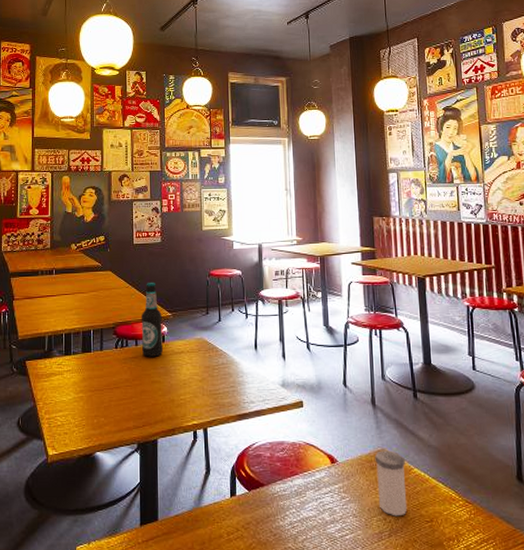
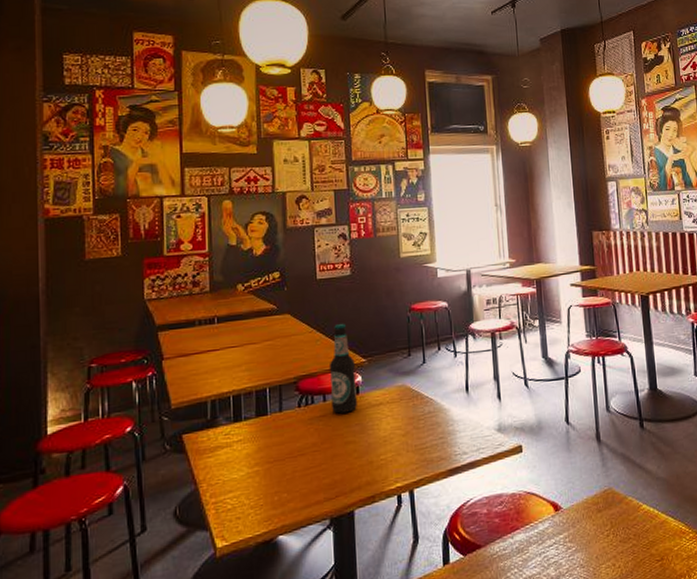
salt shaker: present [375,450,408,517] -> none [601,488,637,560]

